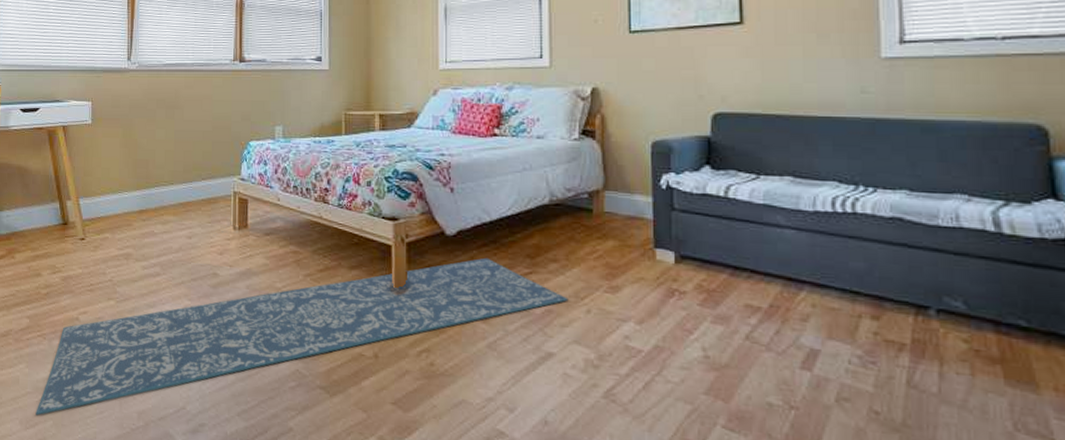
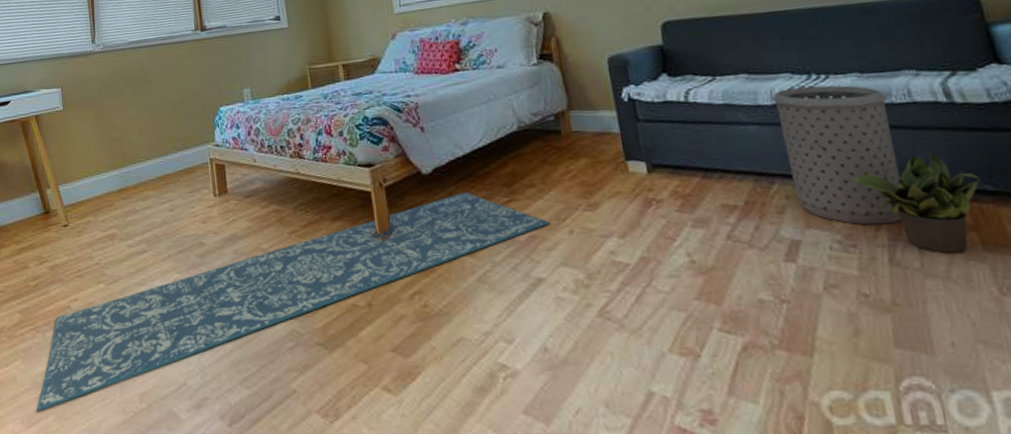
laundry basket: none [815,197,934,346] -> present [772,85,902,225]
potted plant: none [881,281,1016,384] -> present [850,153,982,253]

